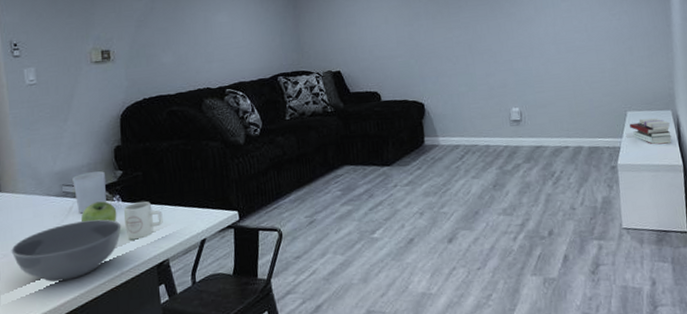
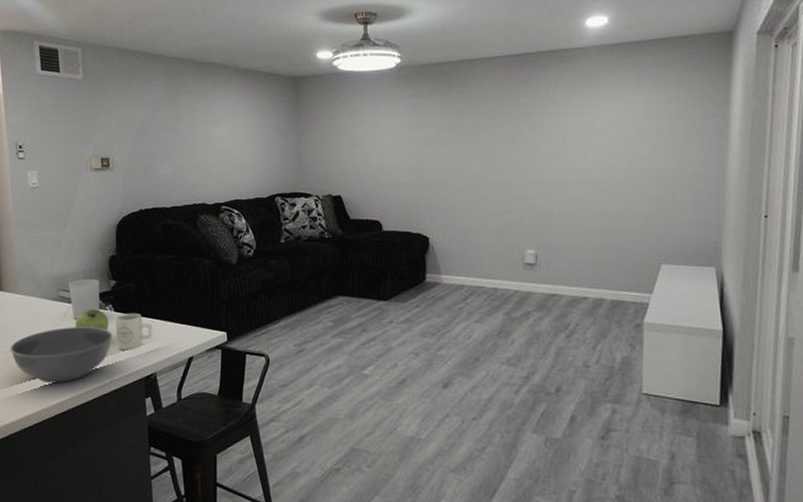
books: present [630,118,672,144] -> none [663,273,713,305]

